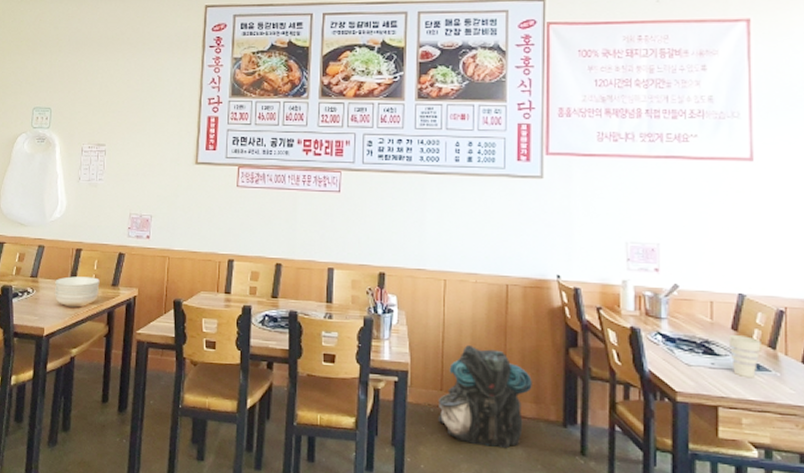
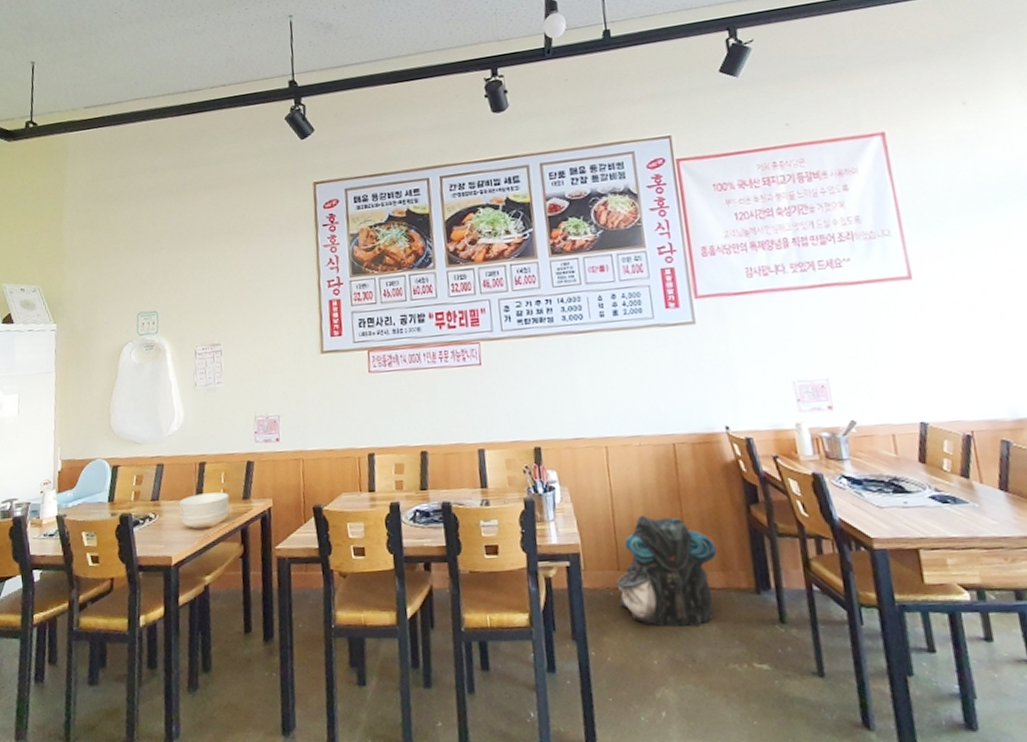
cup: present [728,335,761,379] -> none [917,467,954,514]

